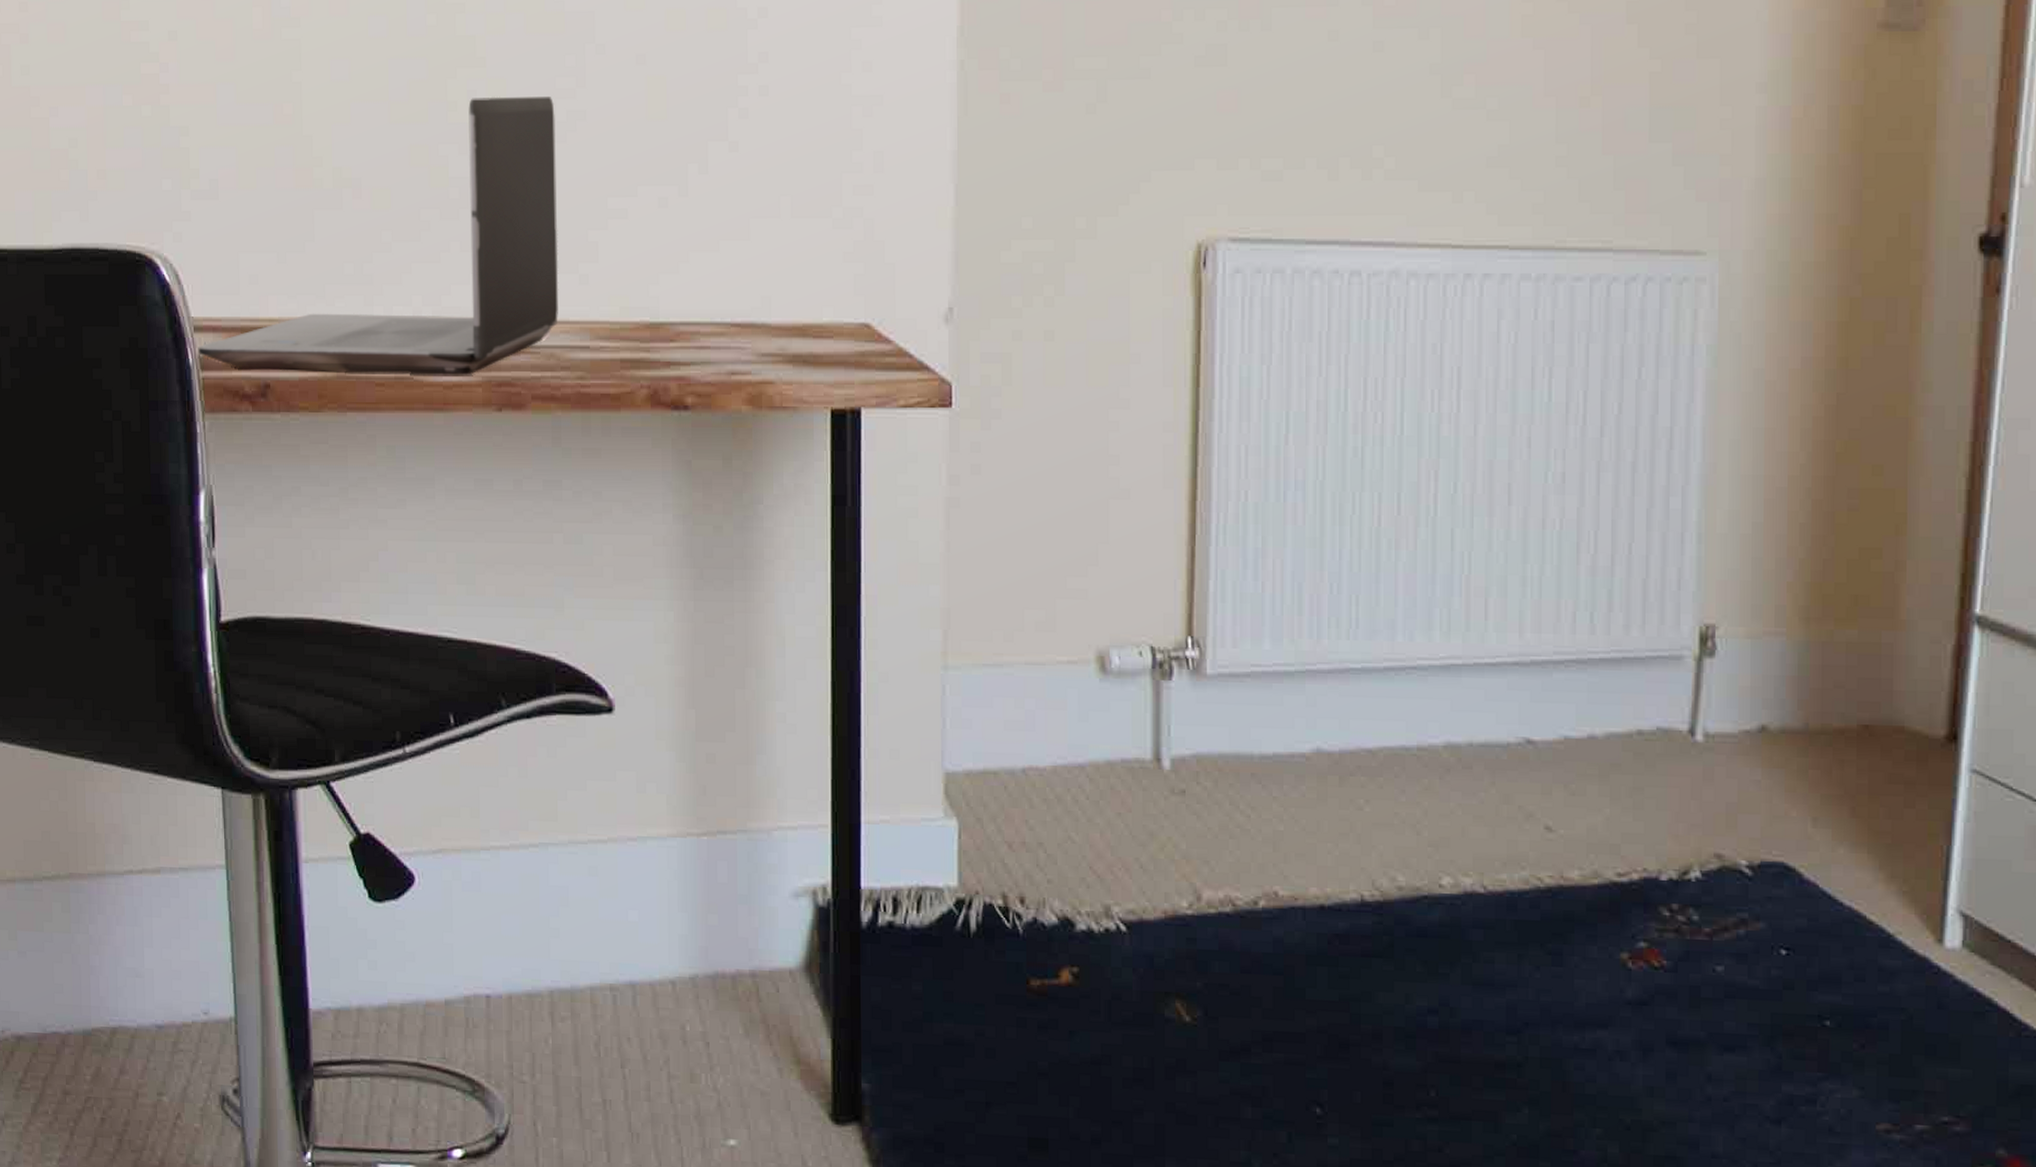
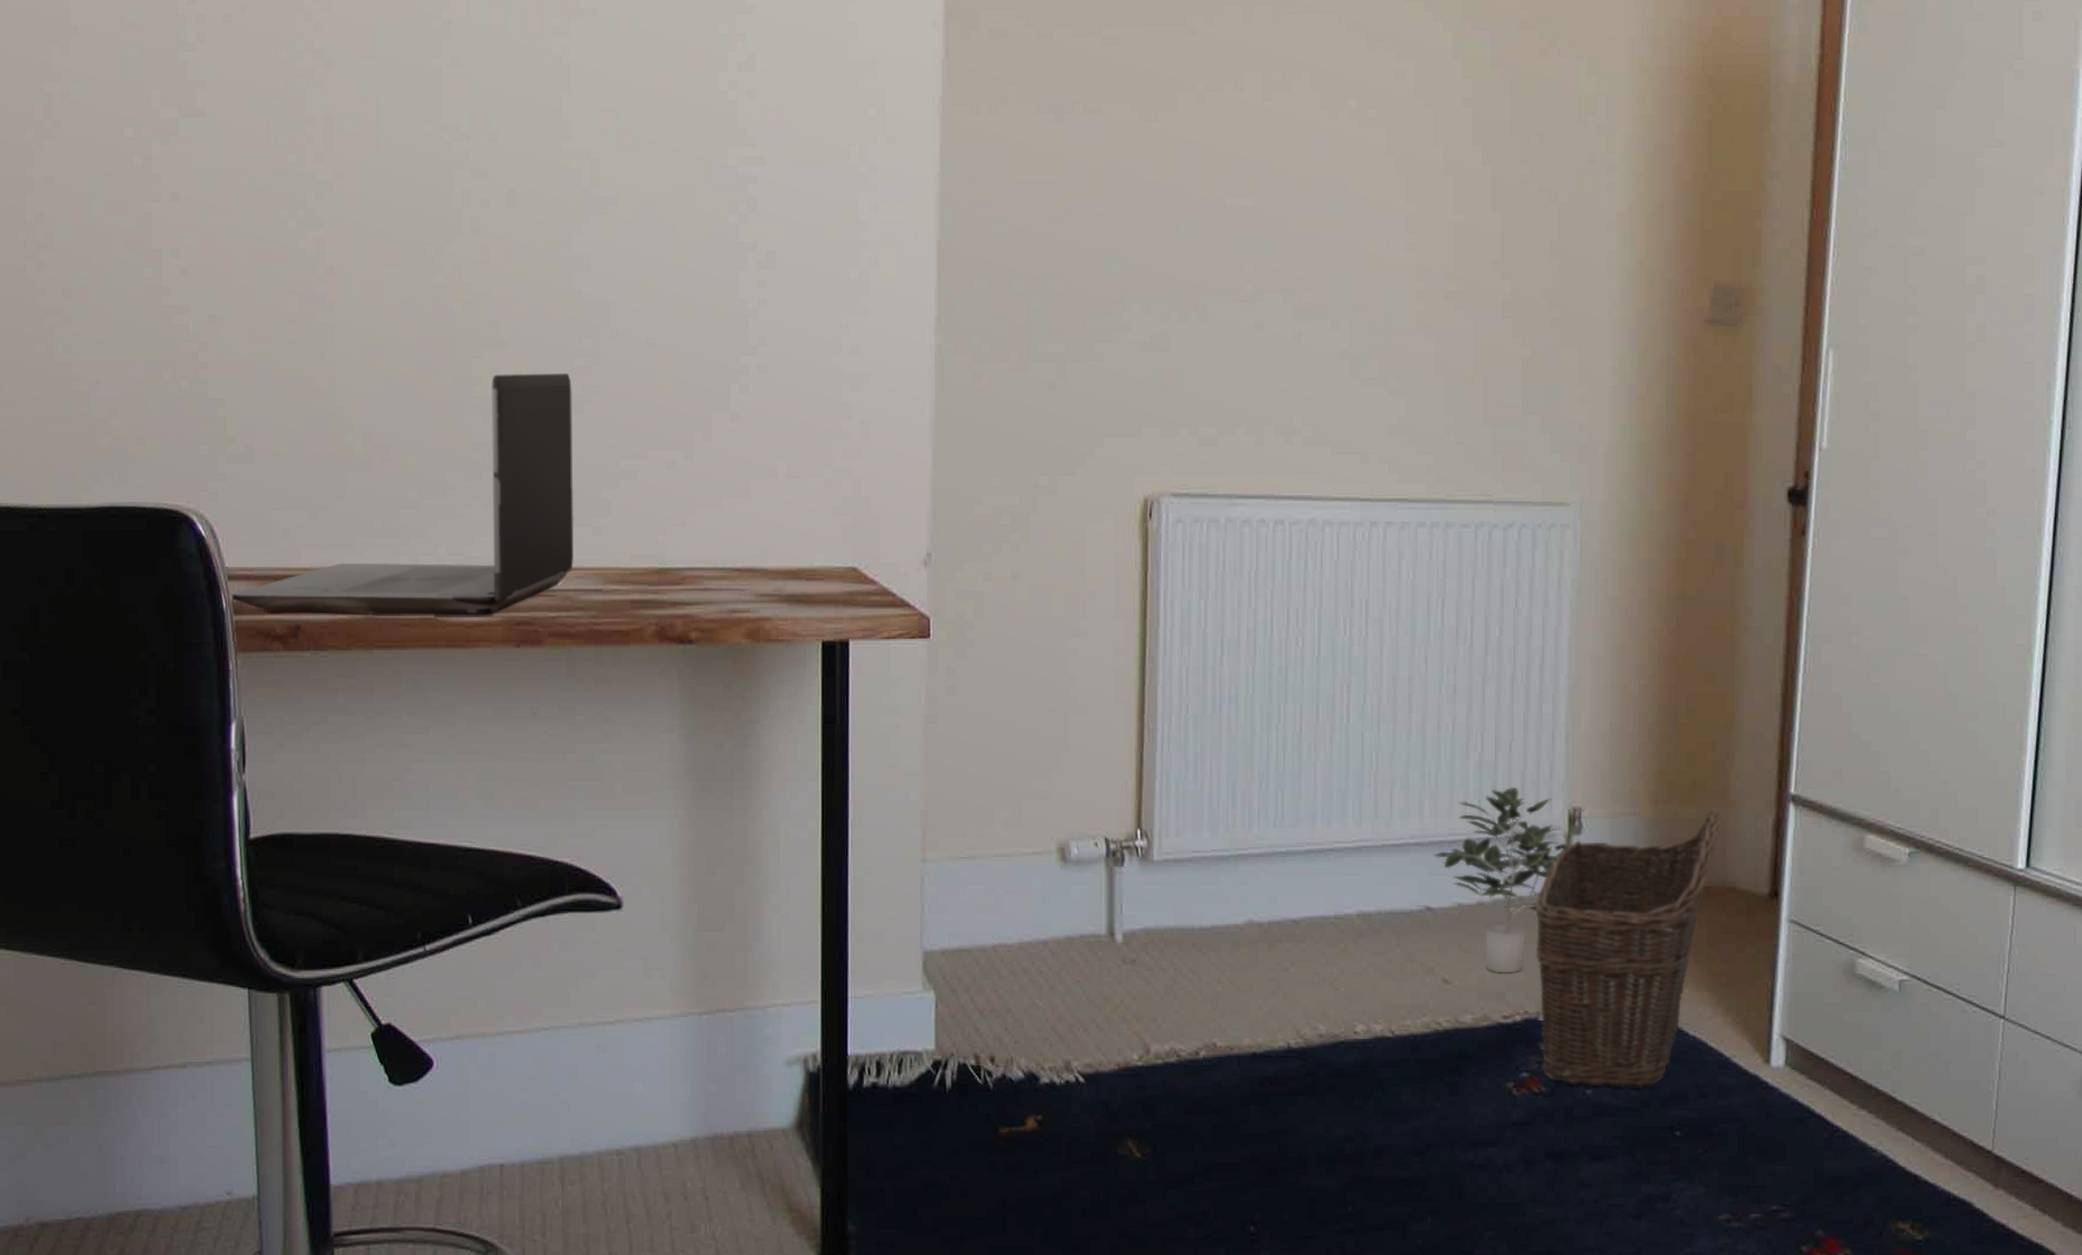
potted plant: none [1536,597,1698,823] -> present [1433,786,1567,974]
wicker basket: none [1657,628,1889,967] -> present [1535,807,1722,1088]

